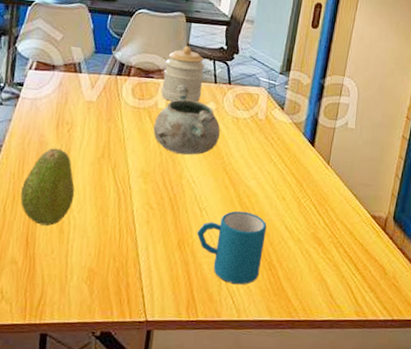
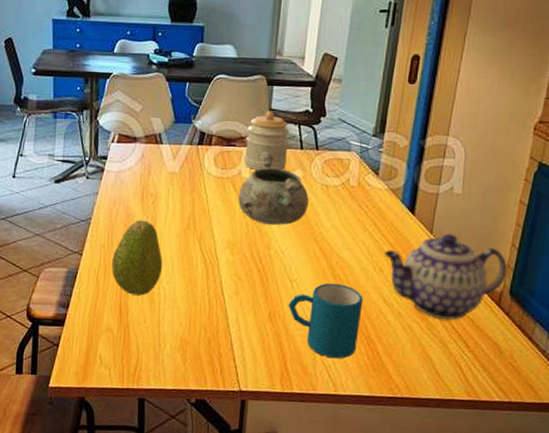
teapot: none [286,164,392,244] -> present [383,233,508,320]

